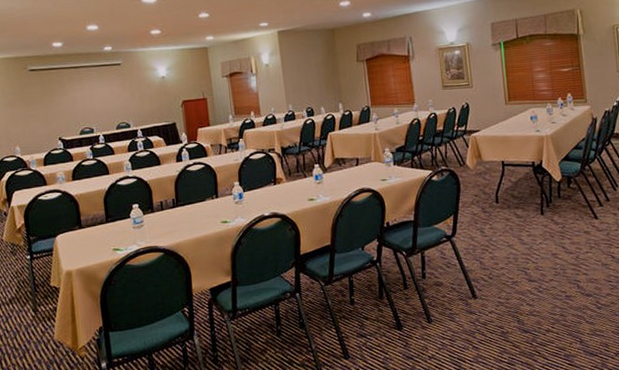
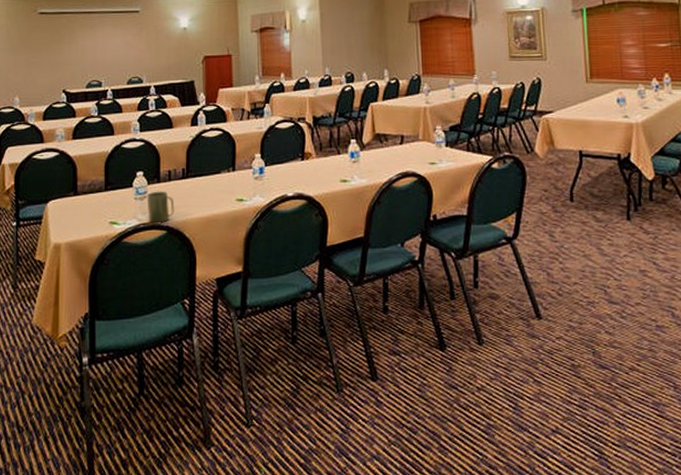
mug: none [143,219,169,247] -> present [146,191,175,224]

